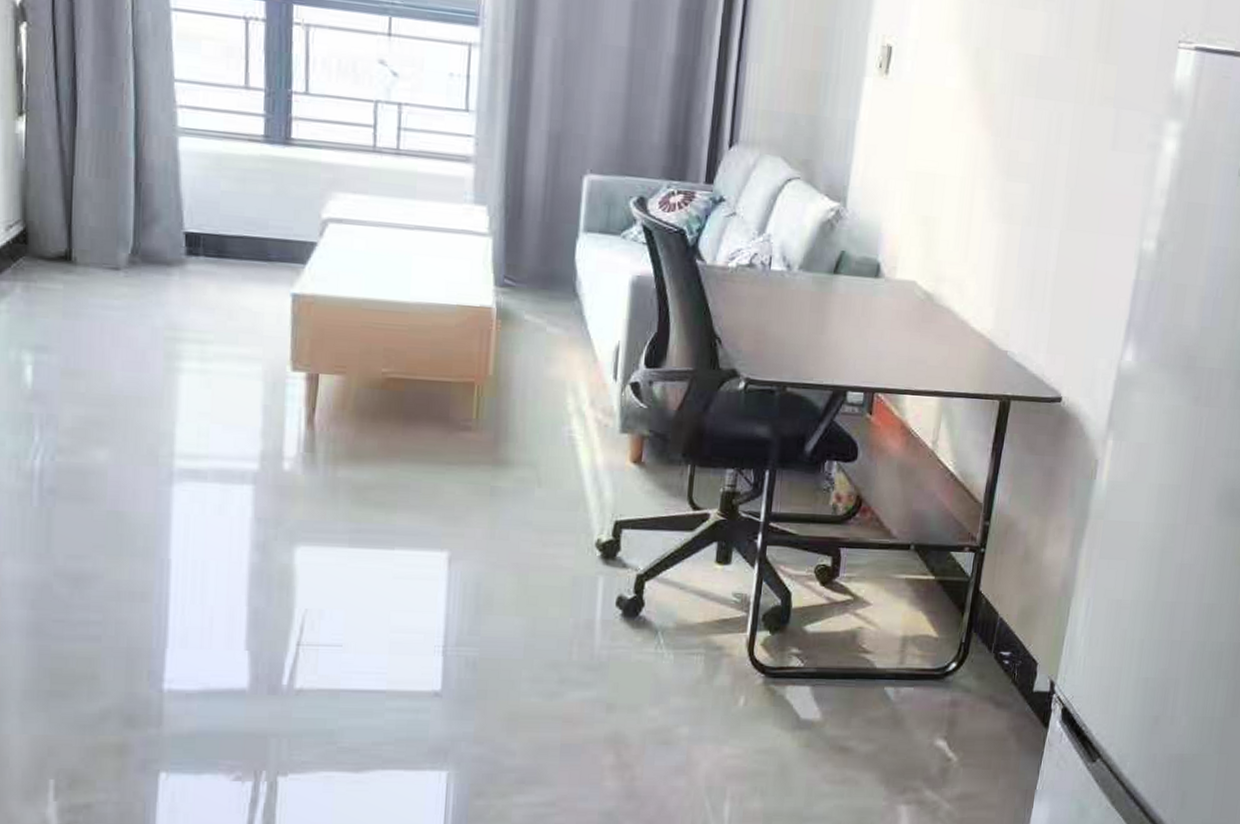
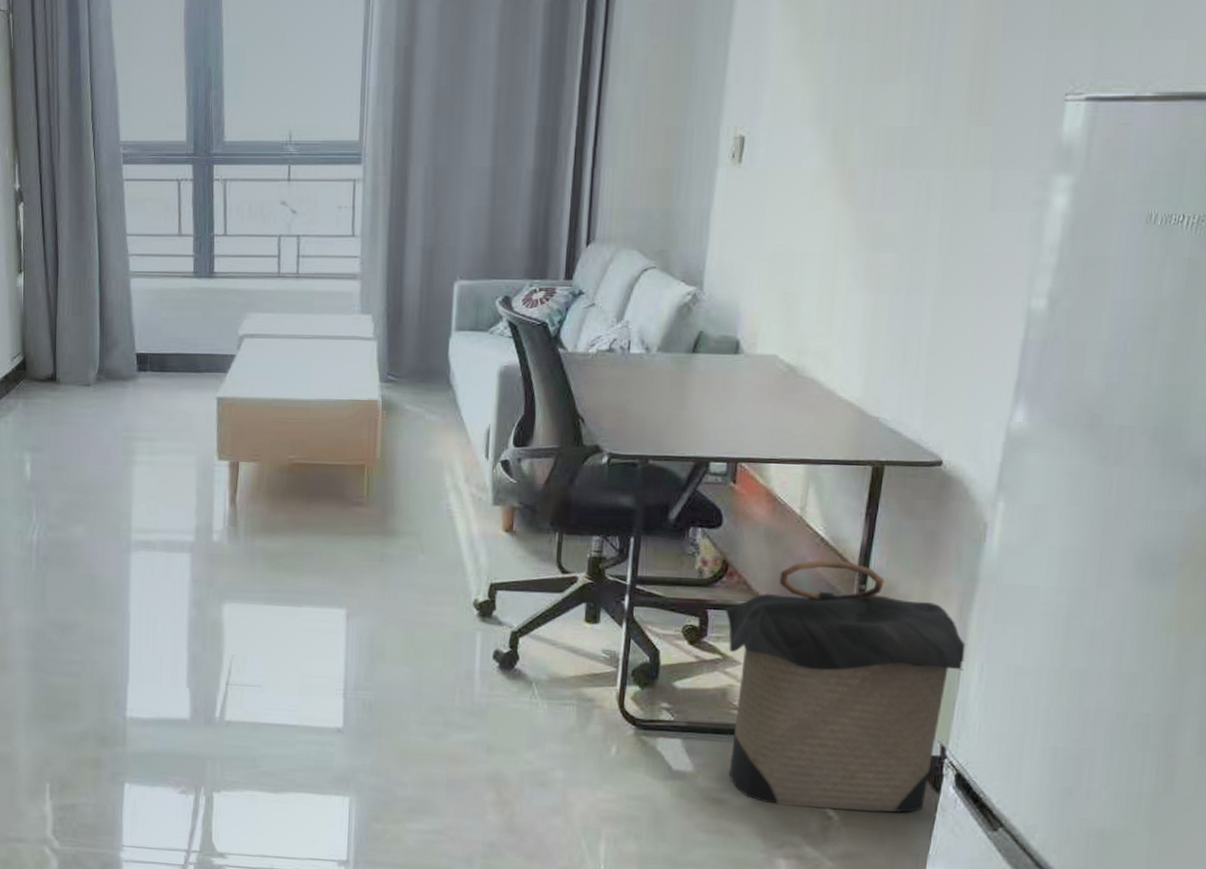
laundry hamper: none [855,496,1077,752] -> present [725,560,967,813]

